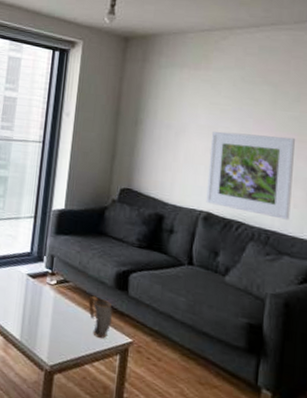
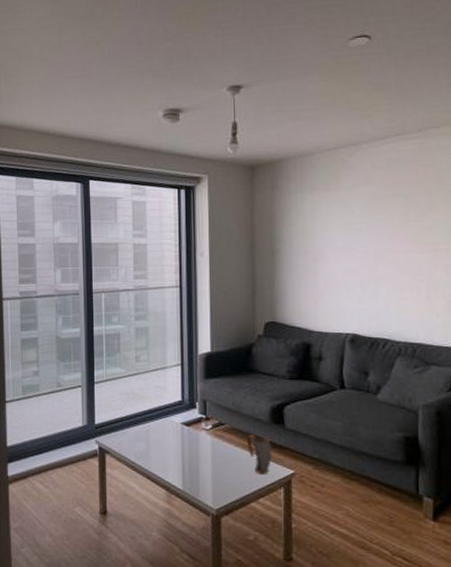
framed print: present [206,131,295,220] -> none [349,247,433,330]

